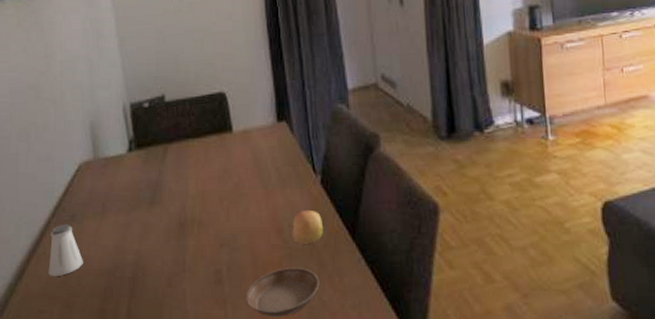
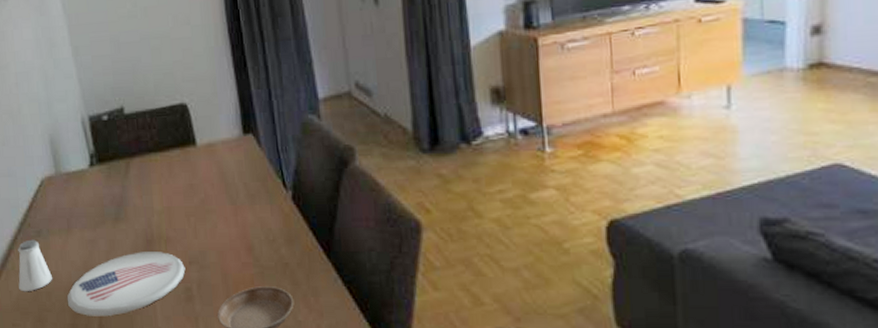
plate: none [98,235,216,301] -> present [67,252,186,317]
apple: present [288,211,324,244] -> none [259,228,297,262]

